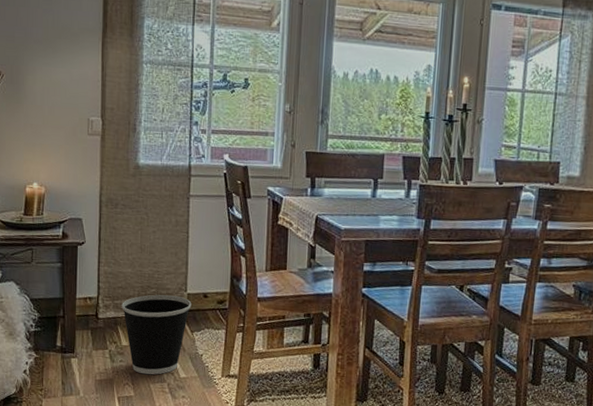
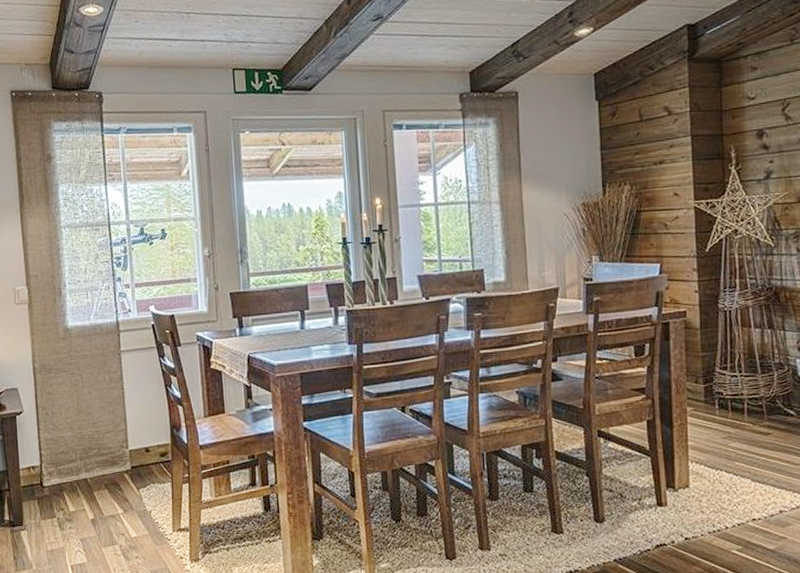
wastebasket: present [122,294,192,375] -> none [65,454,135,539]

